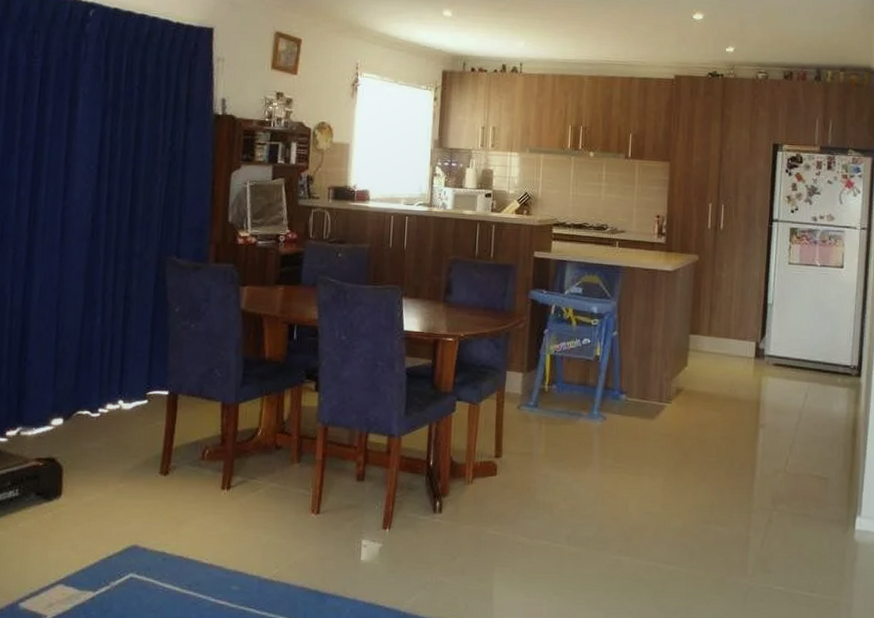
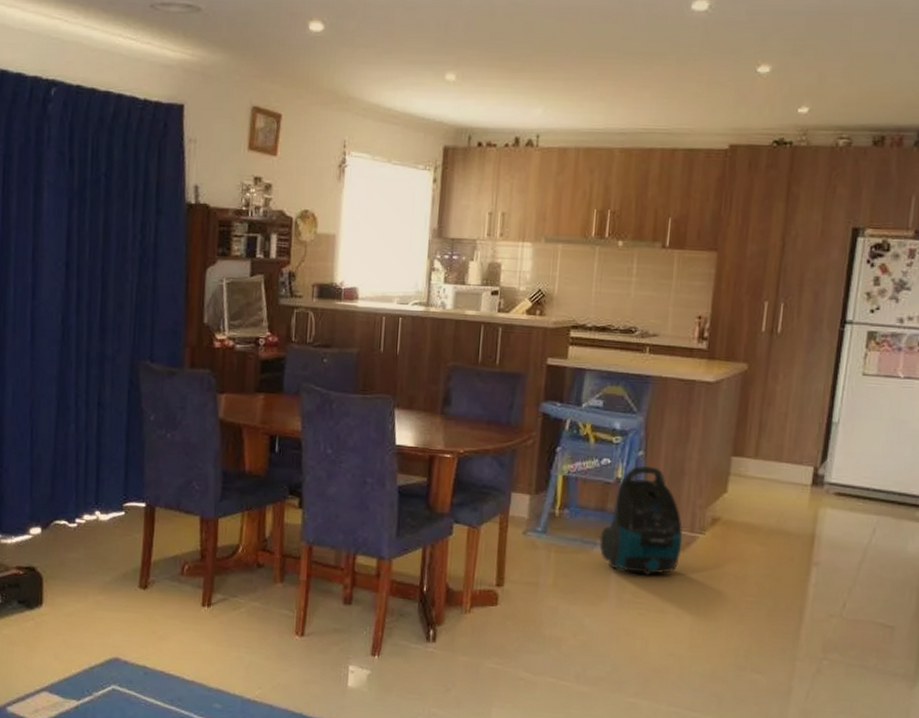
vacuum cleaner: none [583,344,653,443] -> present [599,466,683,576]

